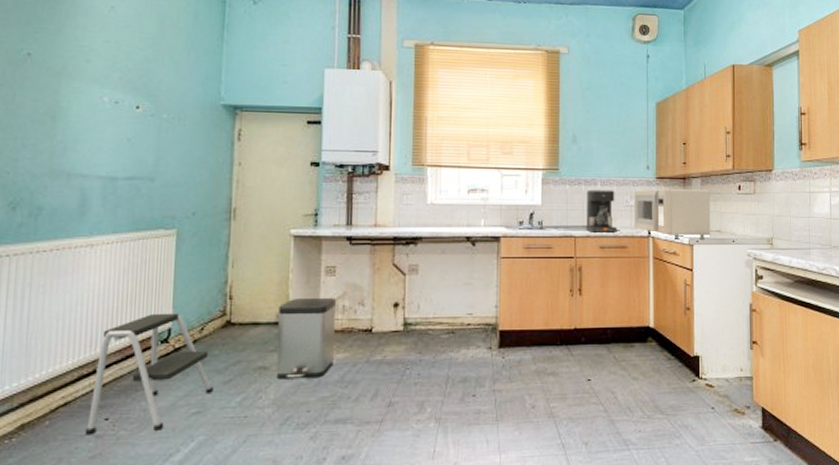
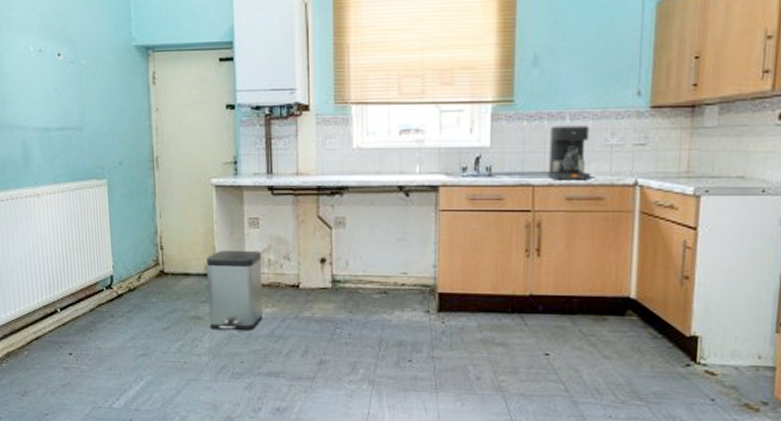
step stool: present [84,313,214,435] -> none [55,260,155,368]
microwave: present [634,189,711,239] -> none [615,121,733,189]

